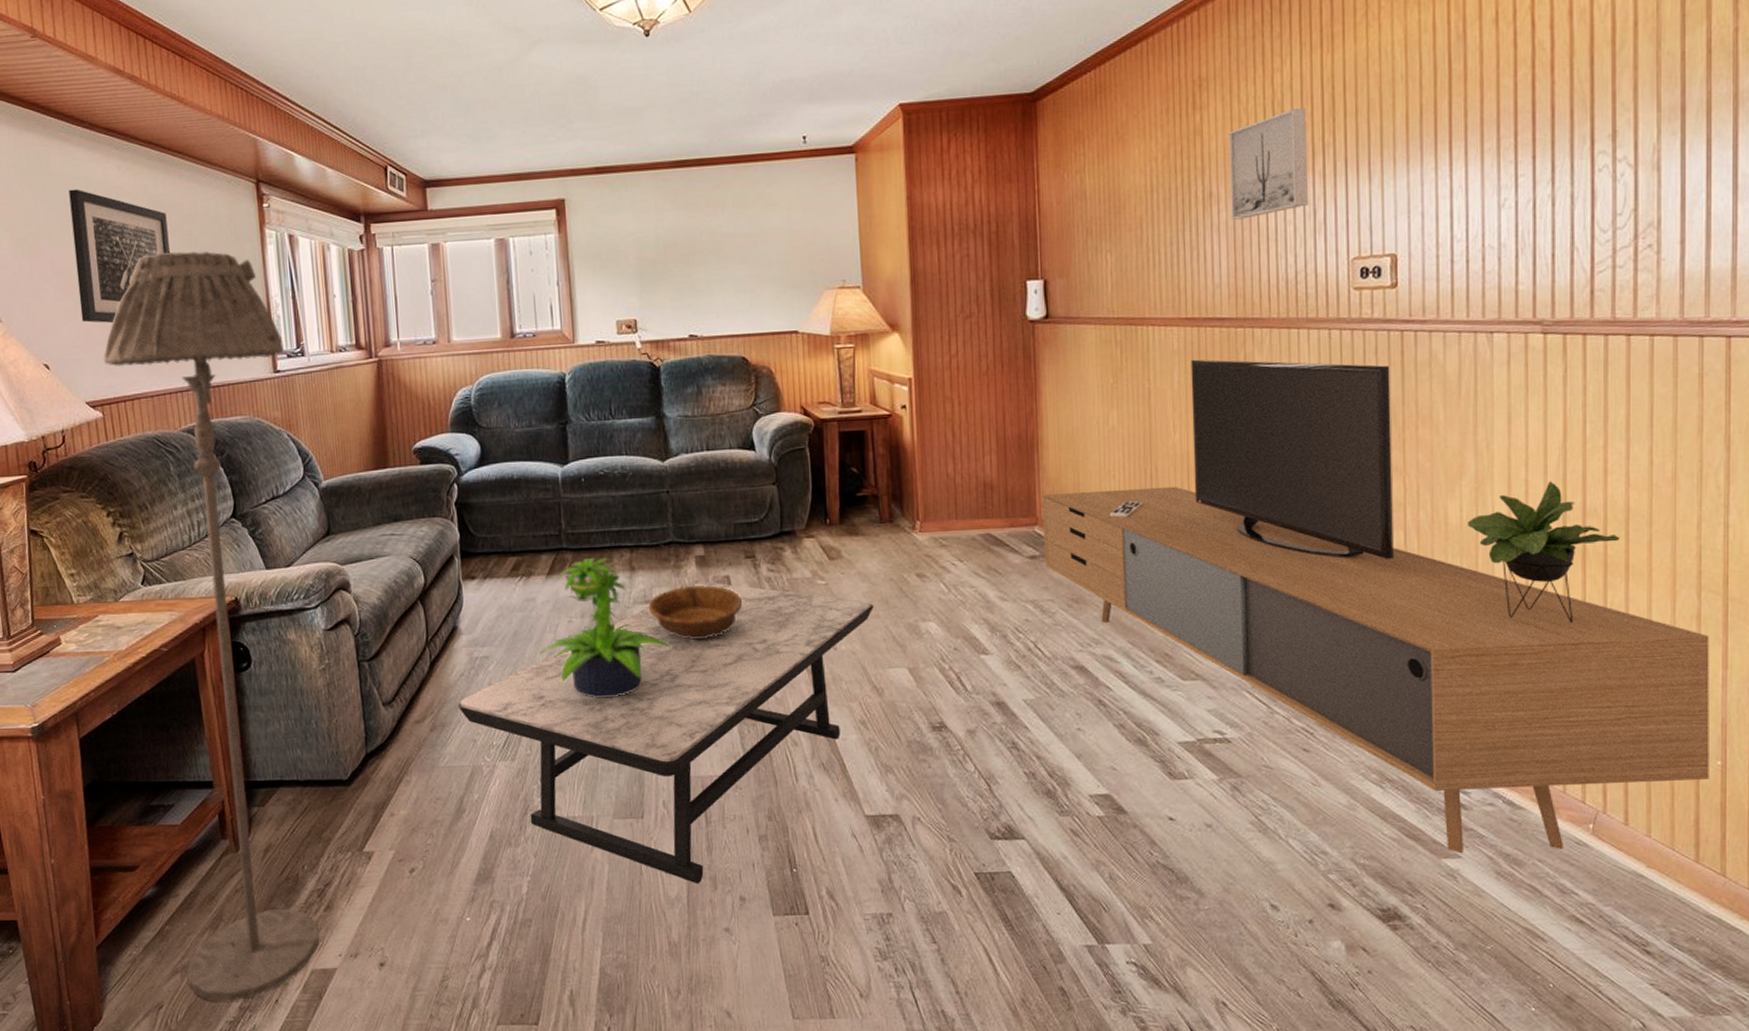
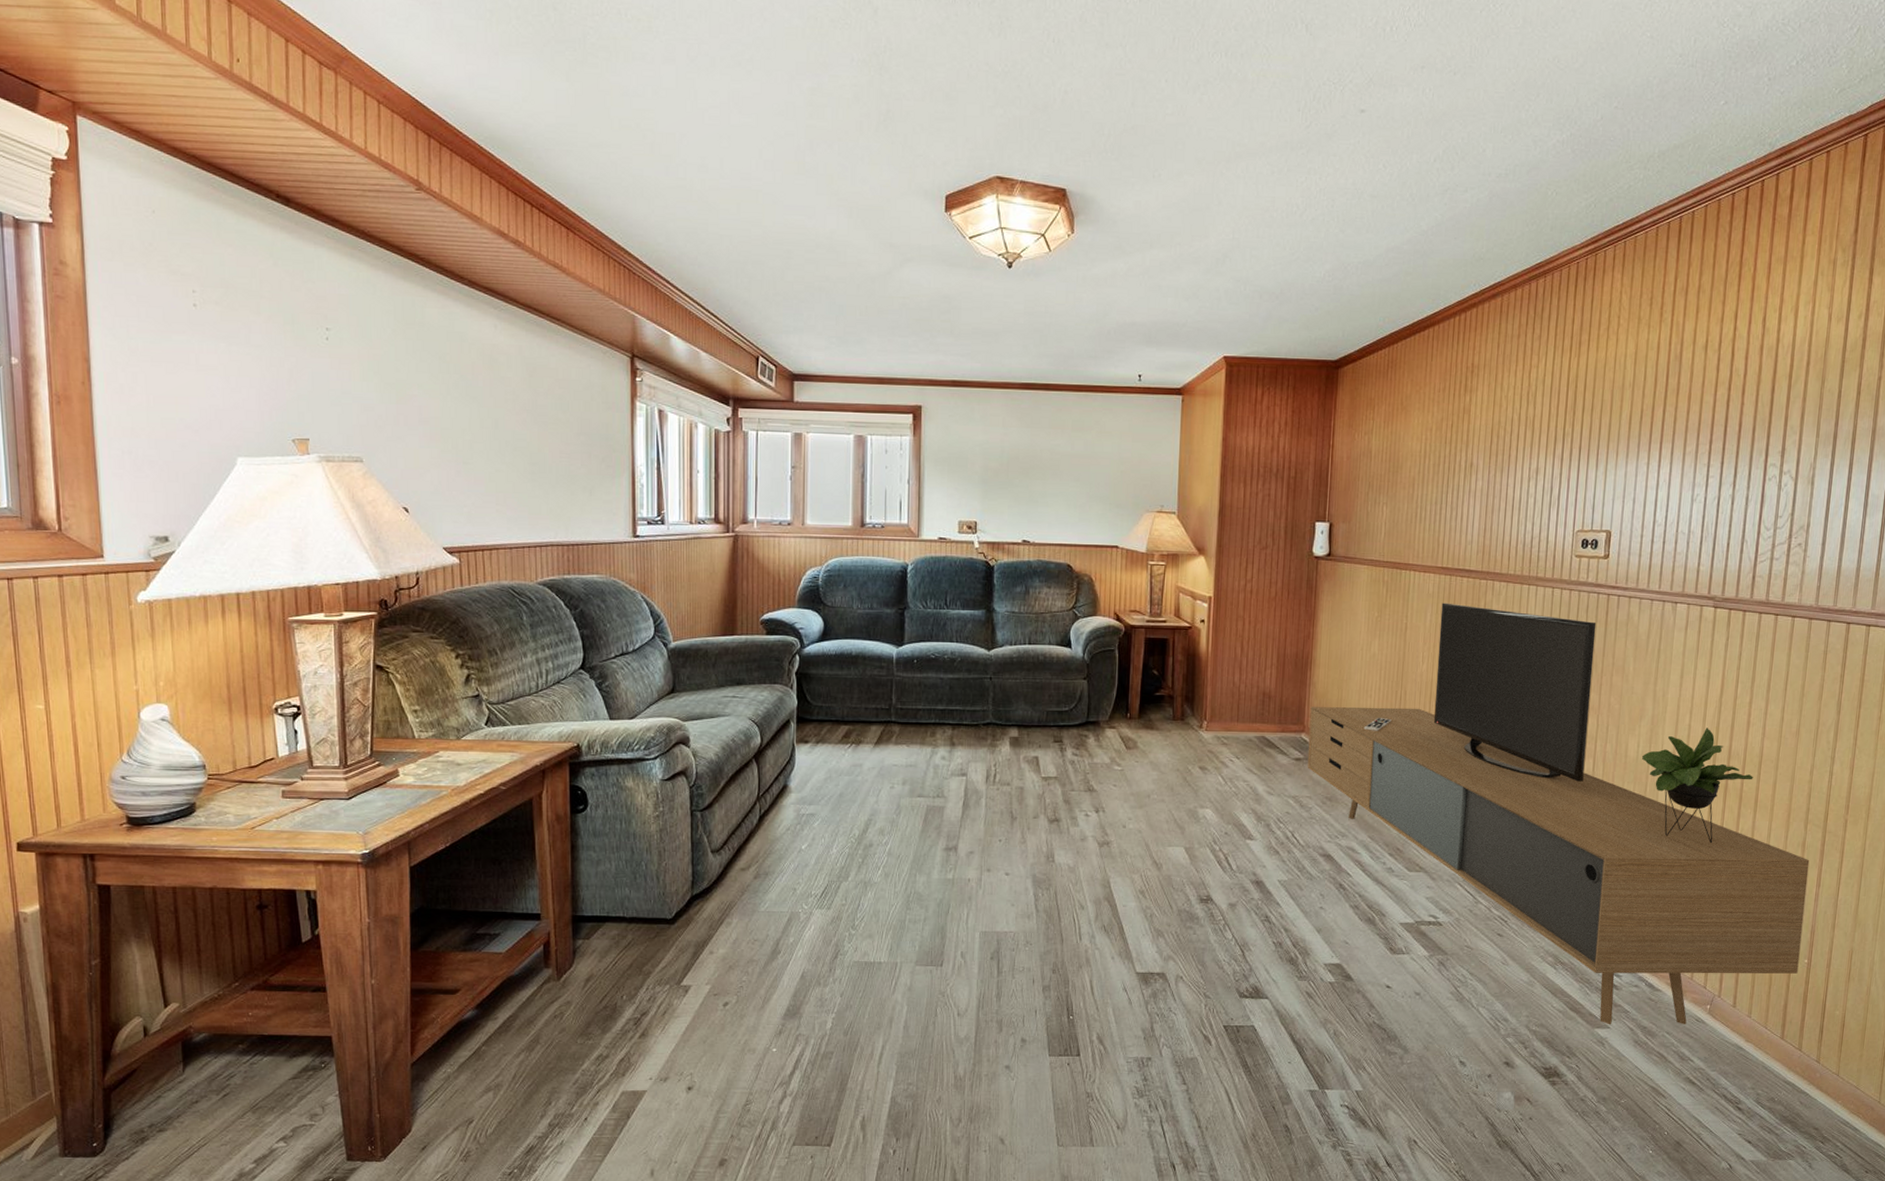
wall art: present [68,189,170,323] -> none [442,342,540,474]
floor lamp: present [102,251,319,1002] -> none [464,412,645,1118]
coffee table: present [458,581,874,884] -> none [782,760,1161,1026]
potted plant: present [538,557,672,698] -> none [860,731,981,858]
decorative bowl: present [648,585,743,639] -> none [964,762,1048,811]
wall art: present [1229,108,1308,220] -> none [1486,401,1553,489]

